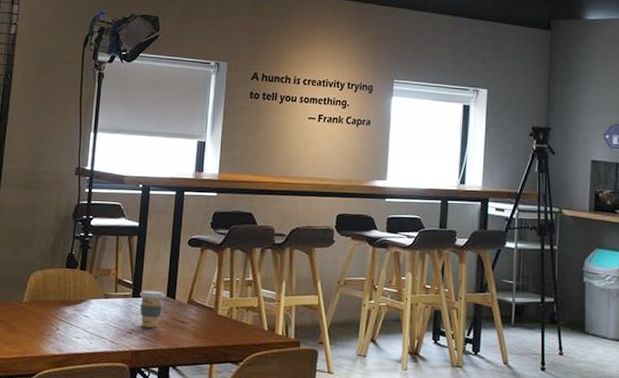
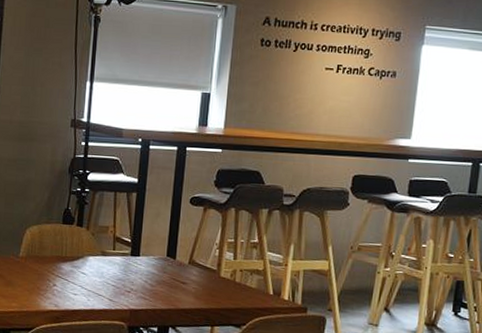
coffee cup: present [139,290,165,328] -> none [138,248,165,288]

